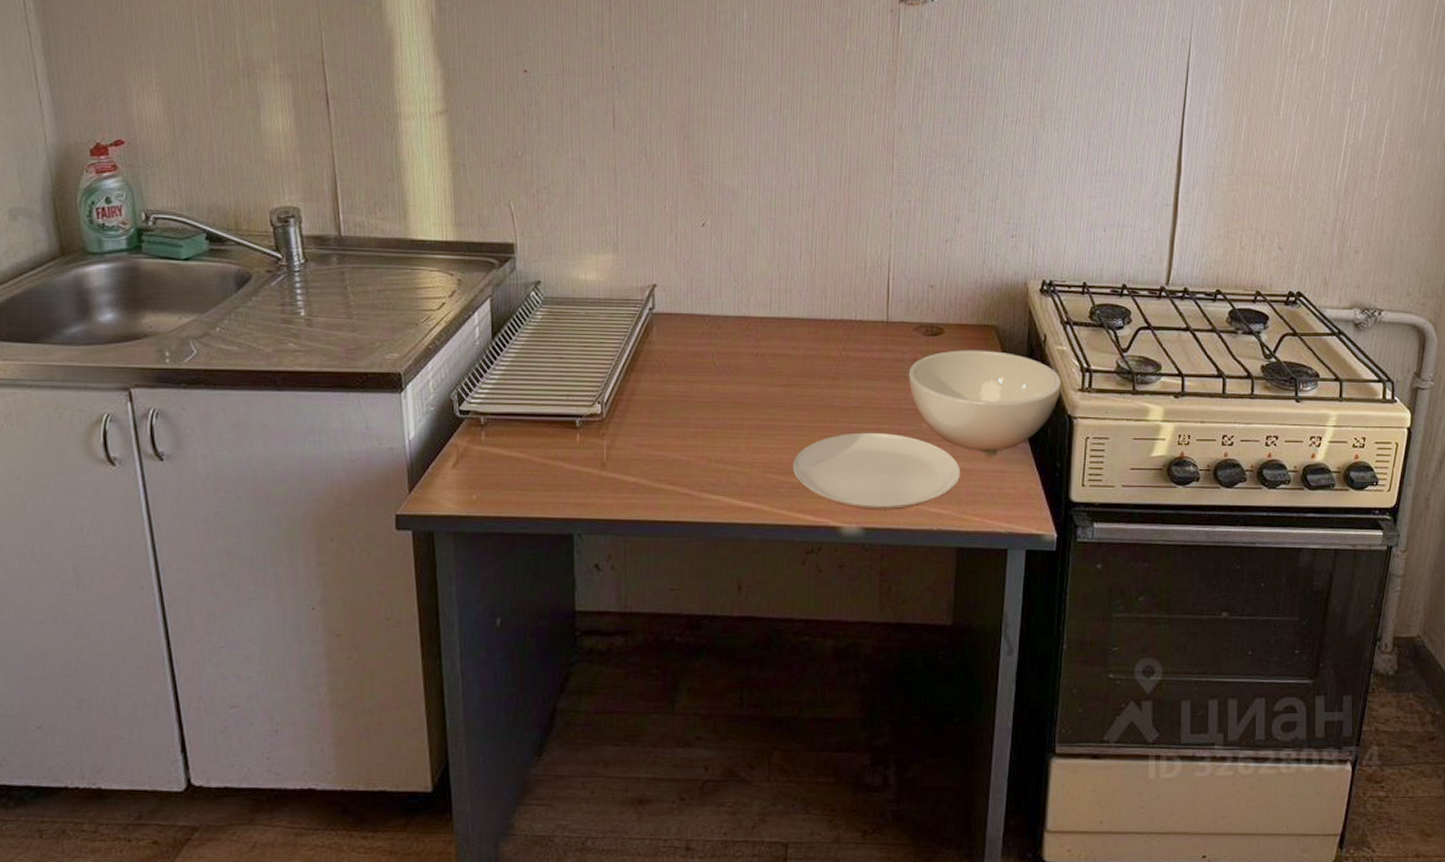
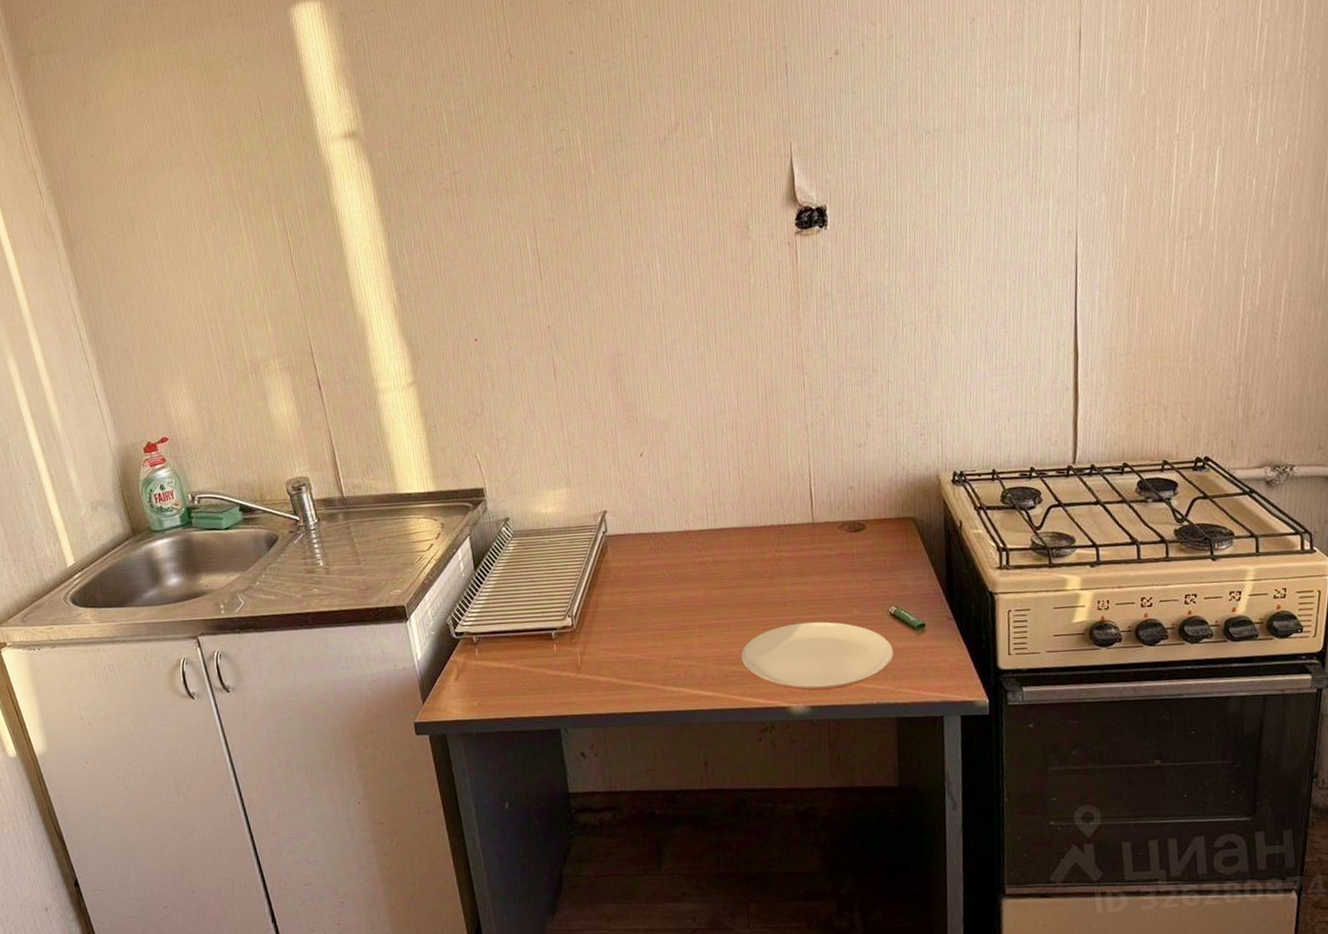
bowl: present [908,350,1062,451] -> none [836,540,981,631]

